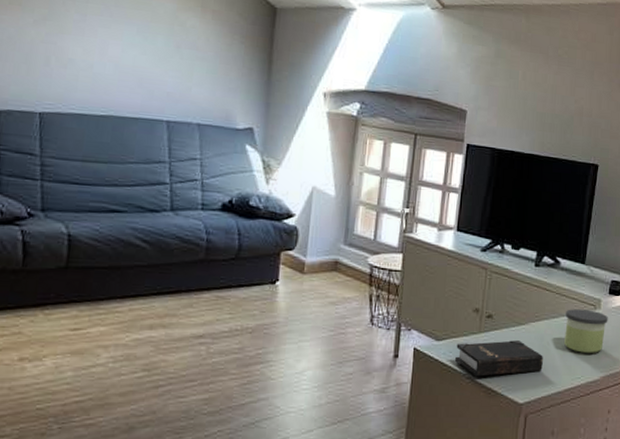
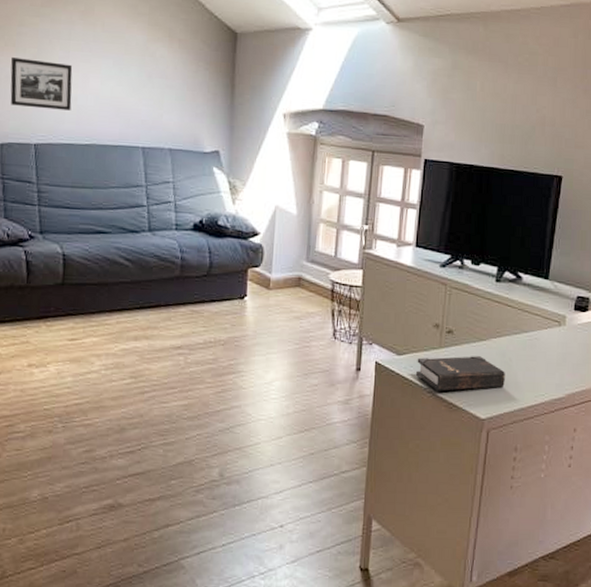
picture frame: none [12,17,90,78] -> present [10,58,73,111]
candle: present [564,309,608,353] -> none [527,325,574,370]

